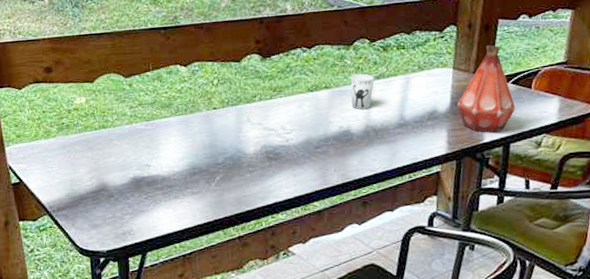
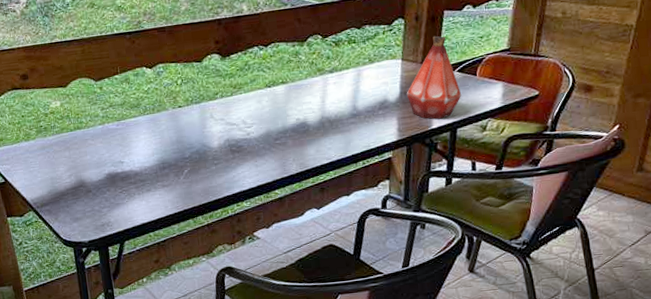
cup: present [350,73,375,110] -> none [305,68,328,103]

